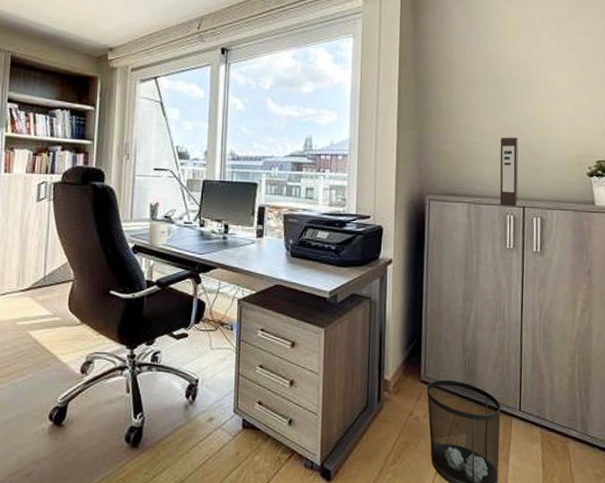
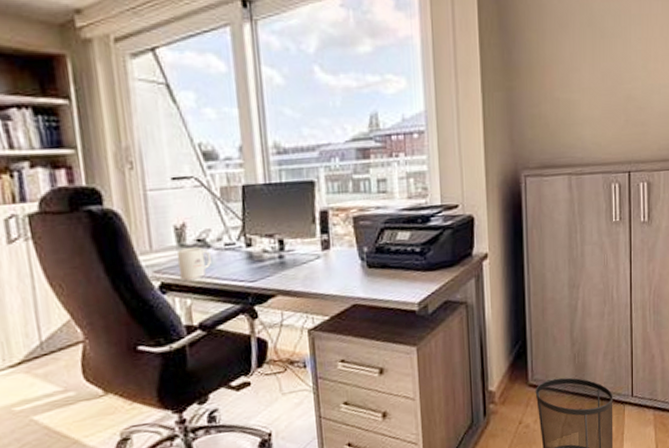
binder: present [499,137,519,206] -> none [601,88,623,174]

